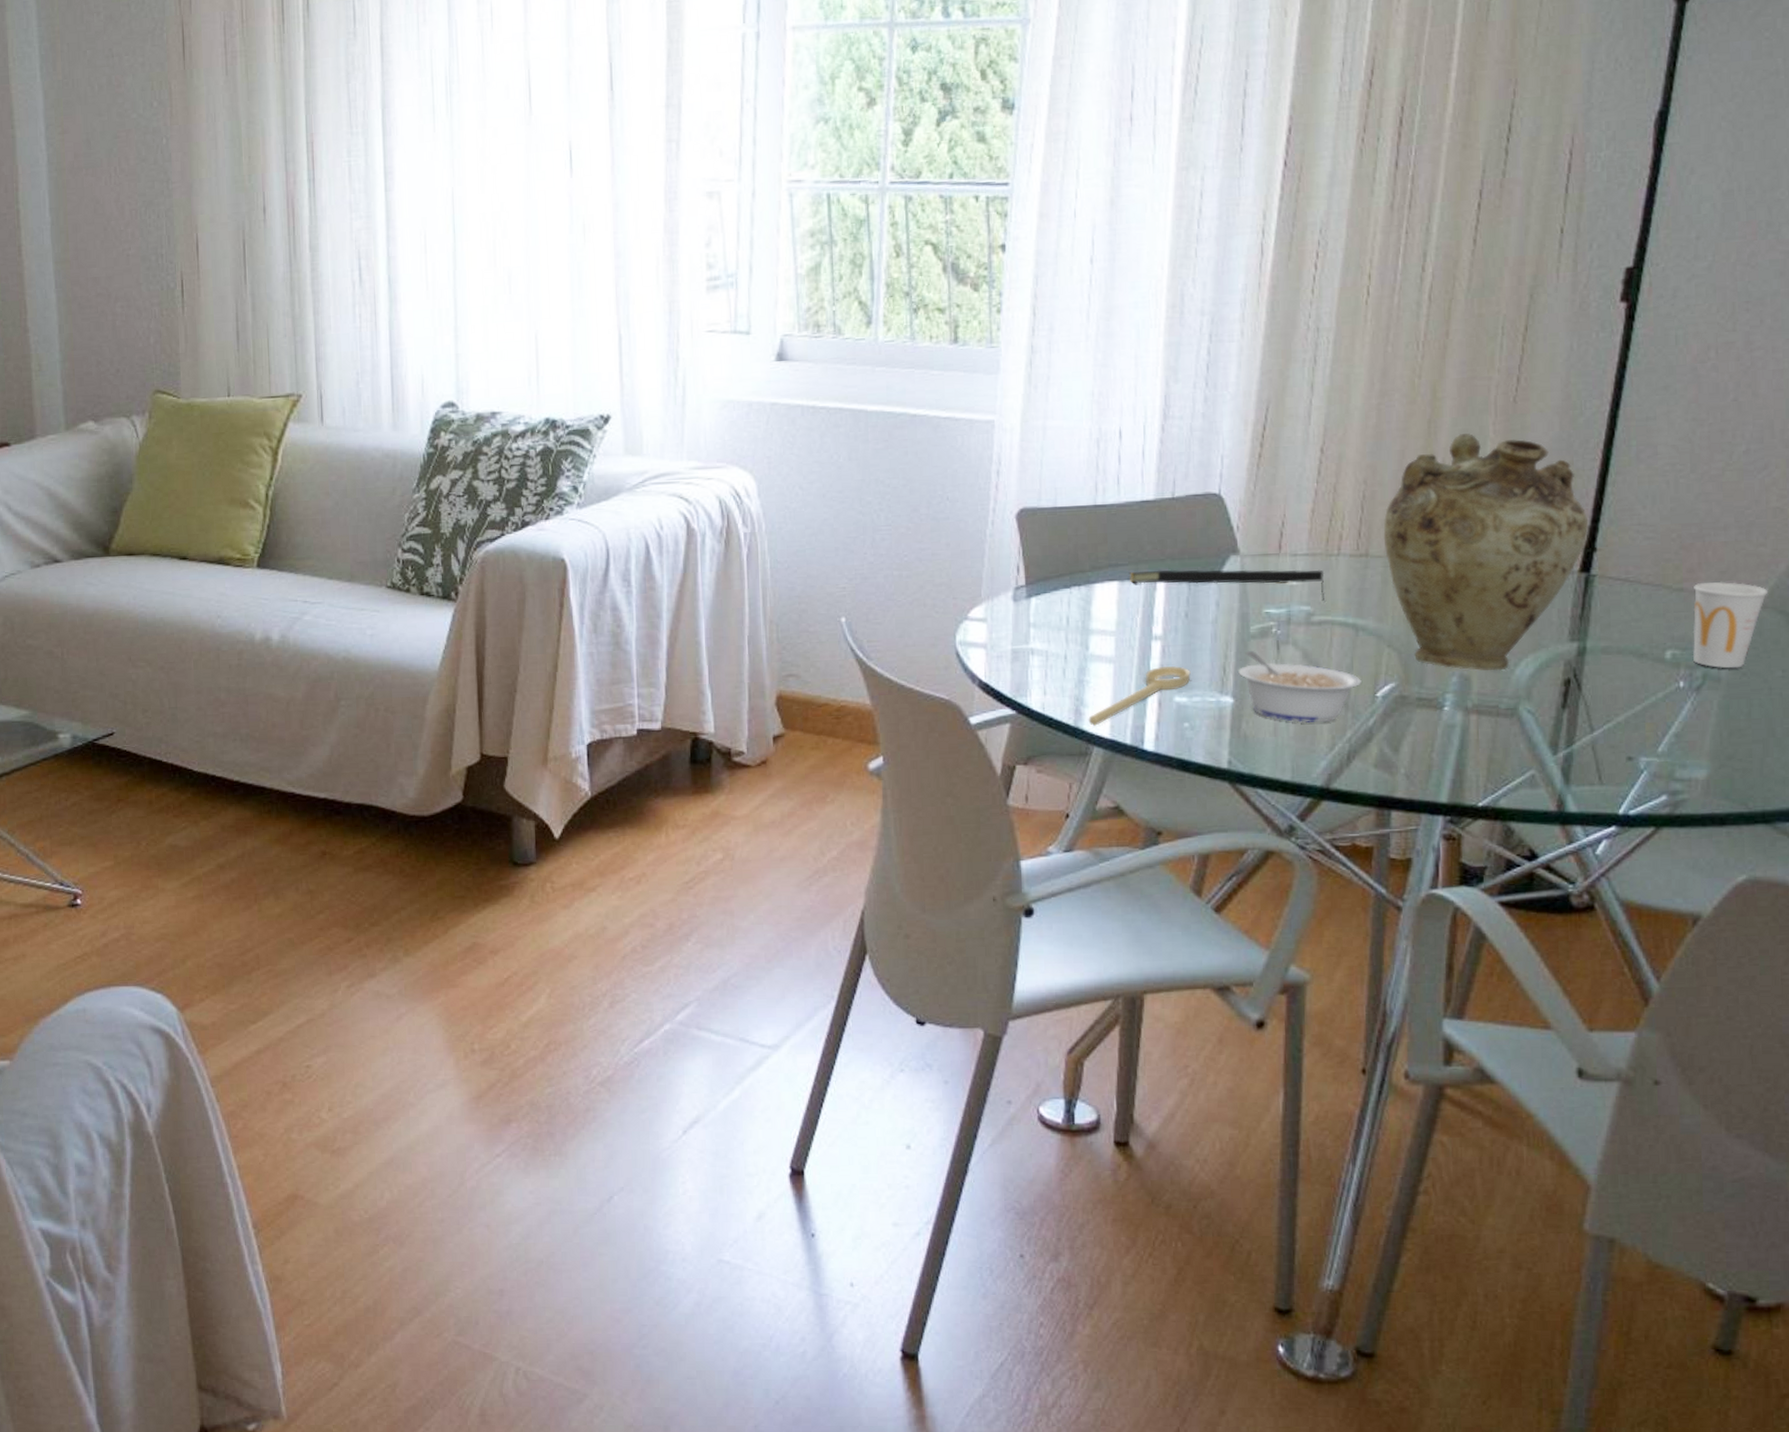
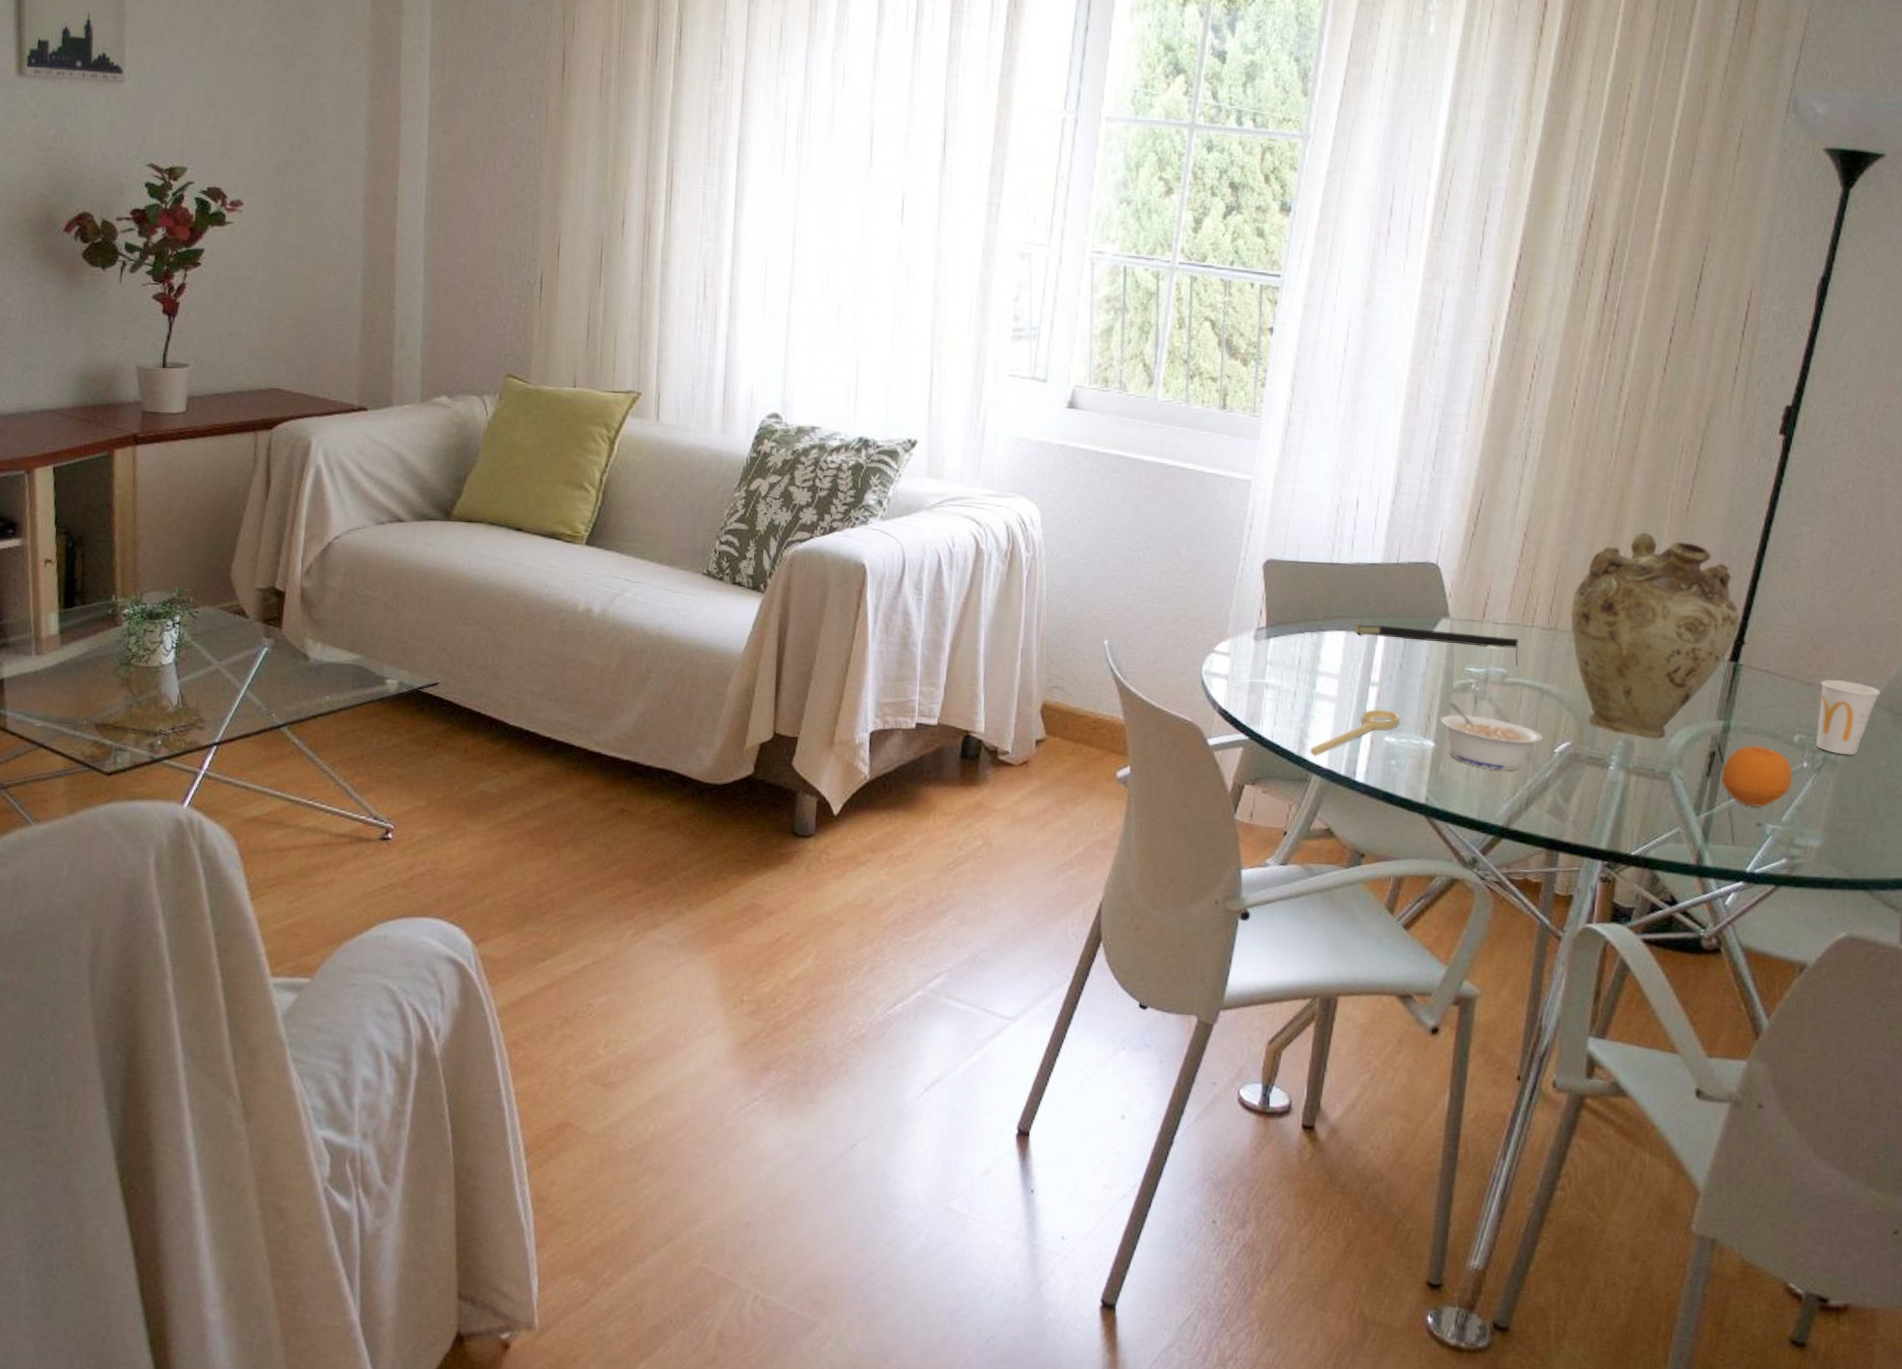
fruit: none [1580,667,1667,738] -> present [1722,745,1793,807]

